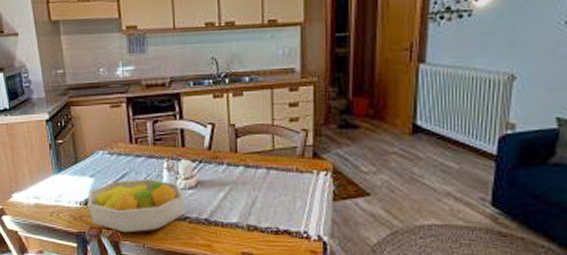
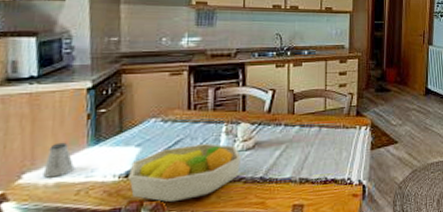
saltshaker: none [25,169,47,199] -> present [43,142,75,178]

